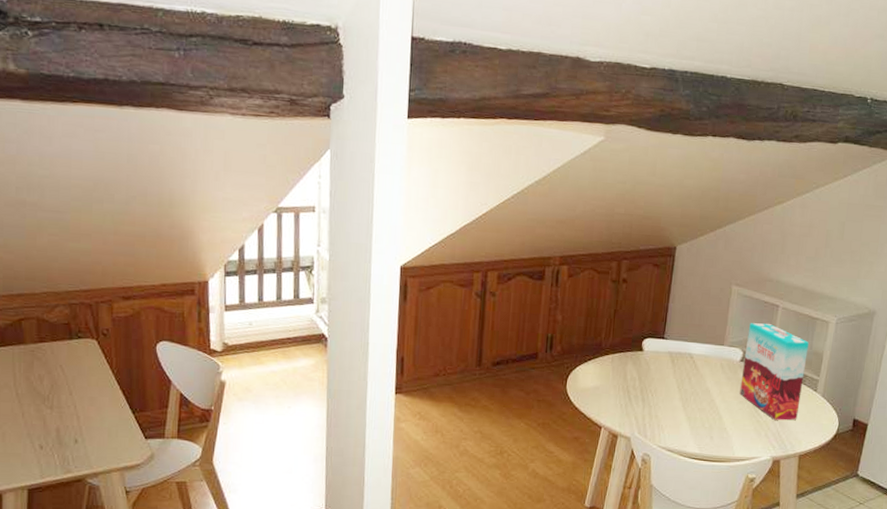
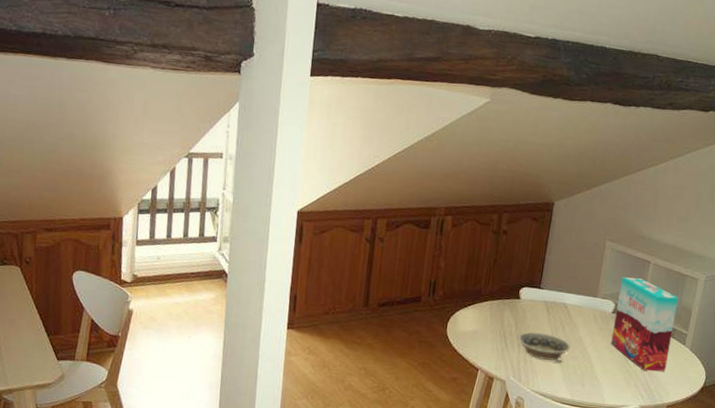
bowl: none [642,385,698,417] -> present [518,332,571,363]

